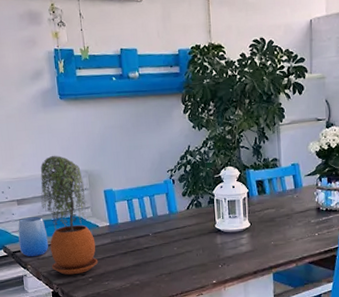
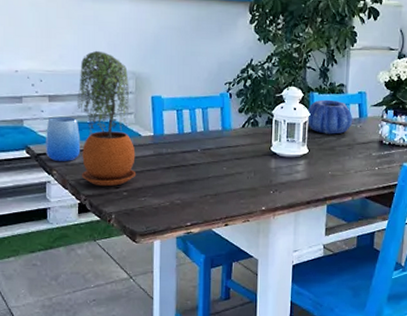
decorative bowl: none [245,174,289,207] -> present [306,99,353,135]

